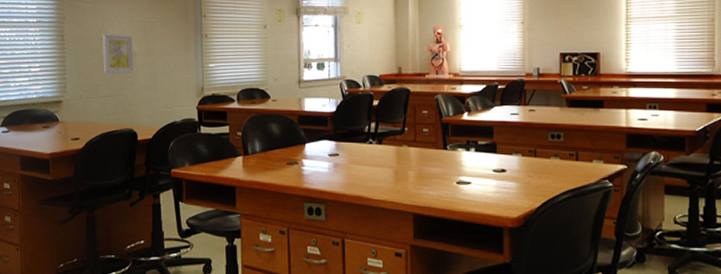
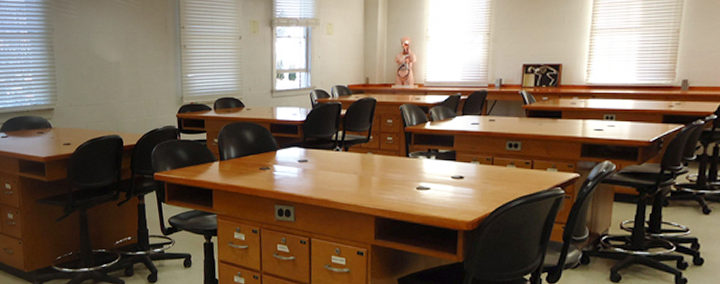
wall art: present [102,34,135,74] -> none [88,45,119,83]

